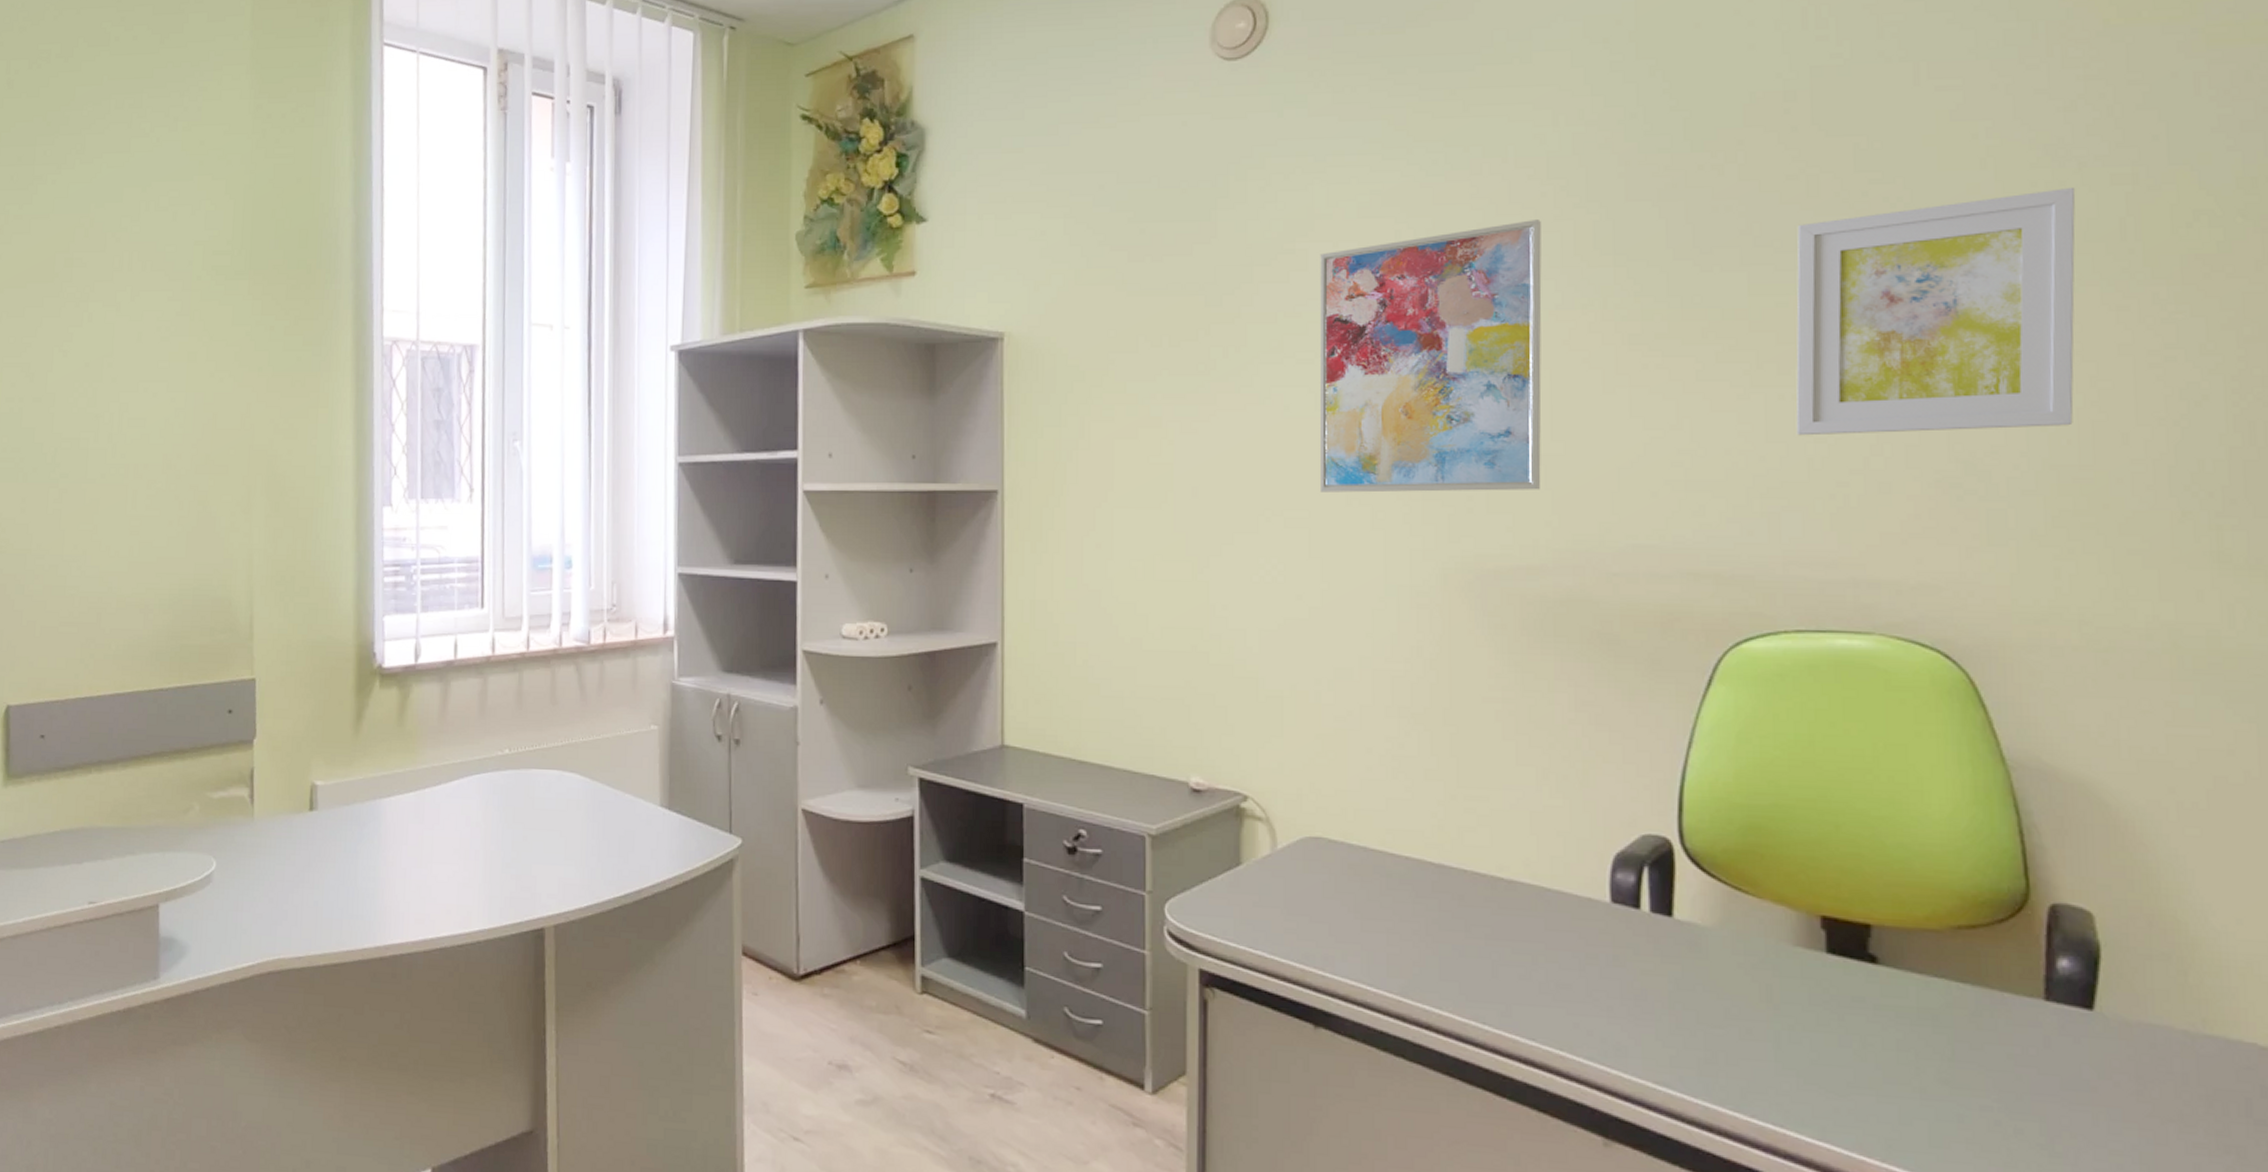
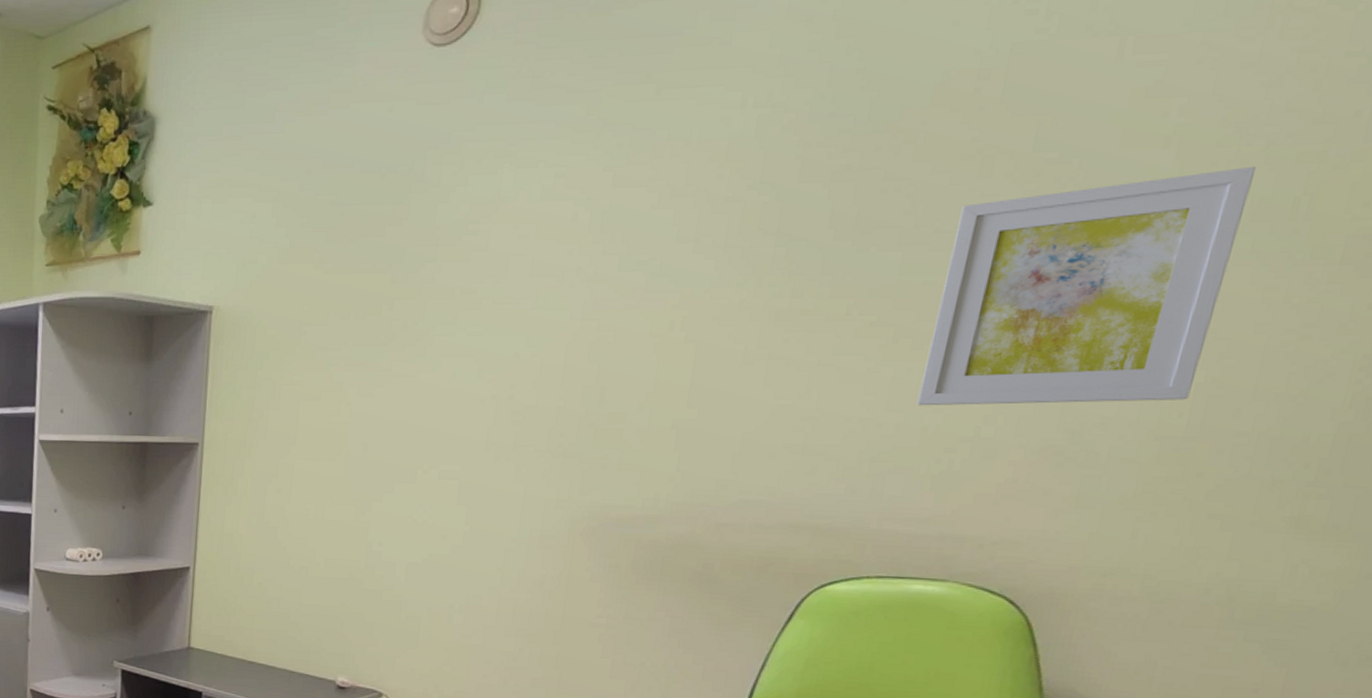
wall art: present [1319,220,1542,493] -> none [473,201,713,451]

